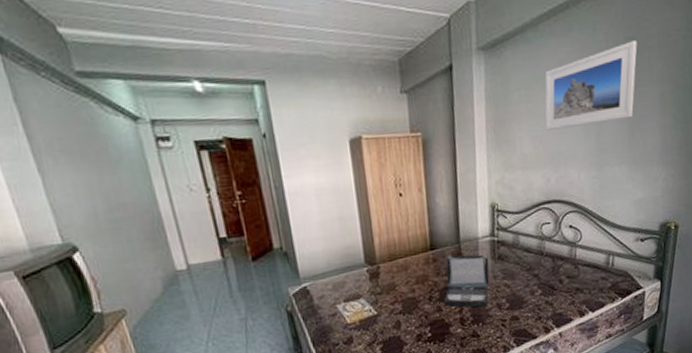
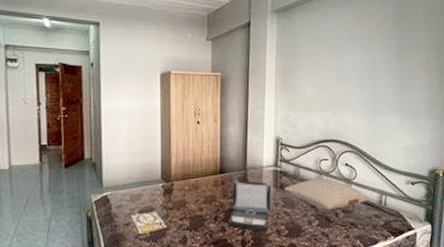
pillow: none [503,243,596,277] -> present [284,178,369,210]
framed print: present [544,41,638,132] -> none [325,15,405,81]

